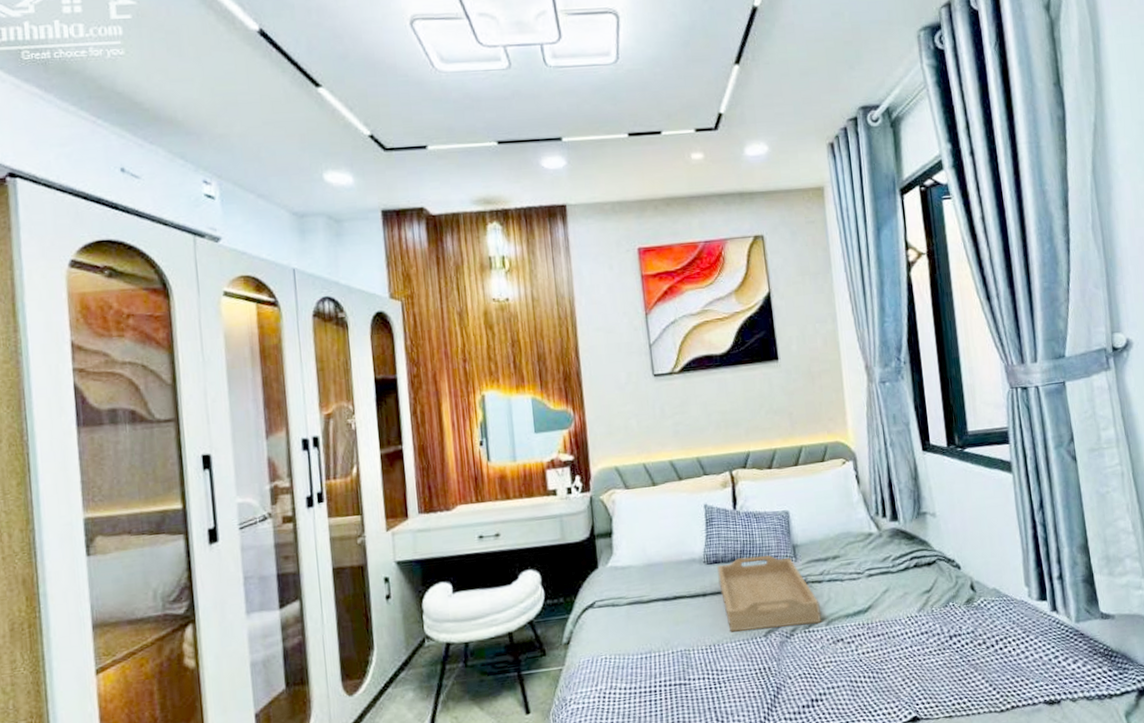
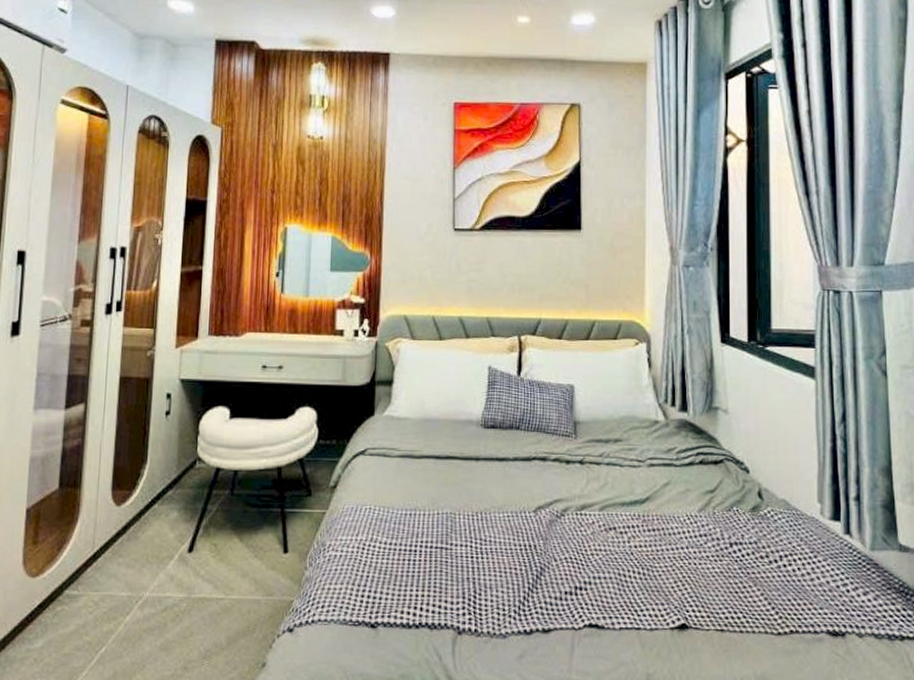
serving tray: present [717,555,822,632] -> none [494,426,596,508]

